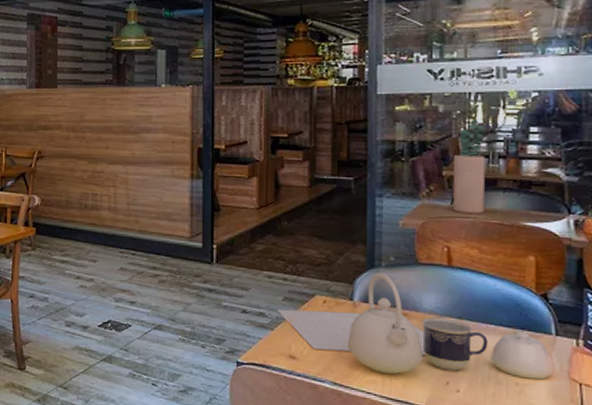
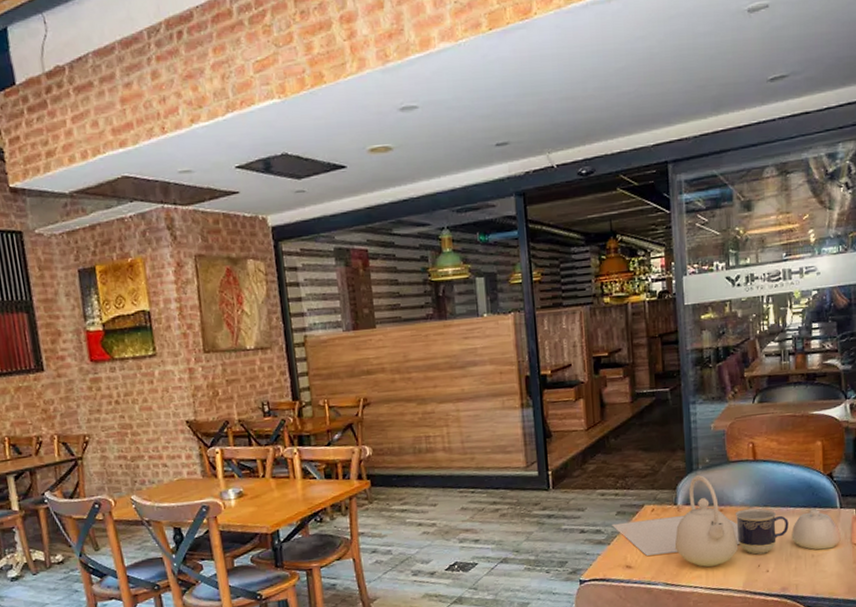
vase: present [452,117,486,215] -> none [752,319,780,411]

